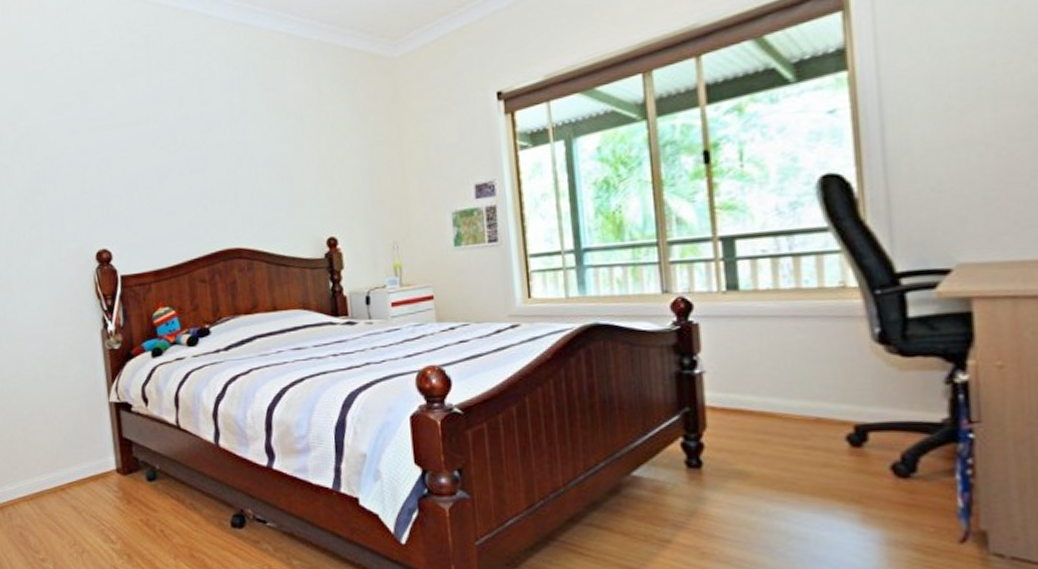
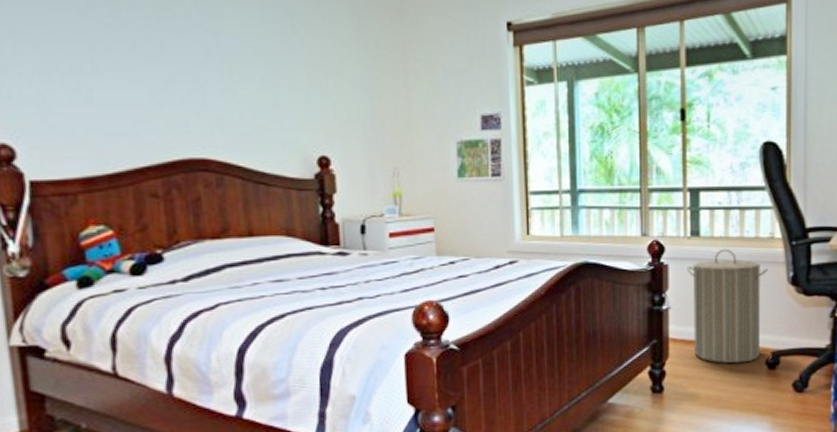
laundry hamper: none [724,303,842,438] -> present [687,249,769,364]

